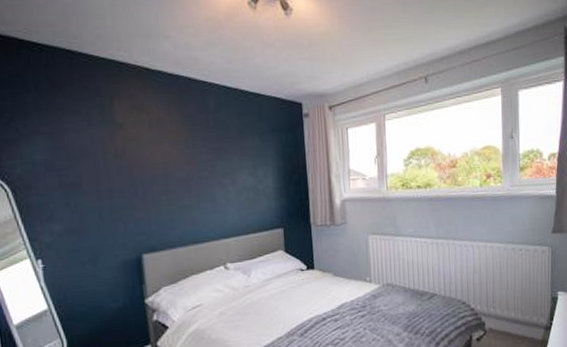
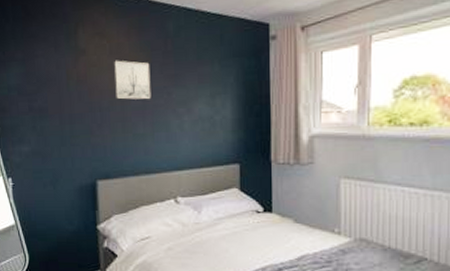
wall art: none [153,134,196,173] -> present [113,60,151,100]

